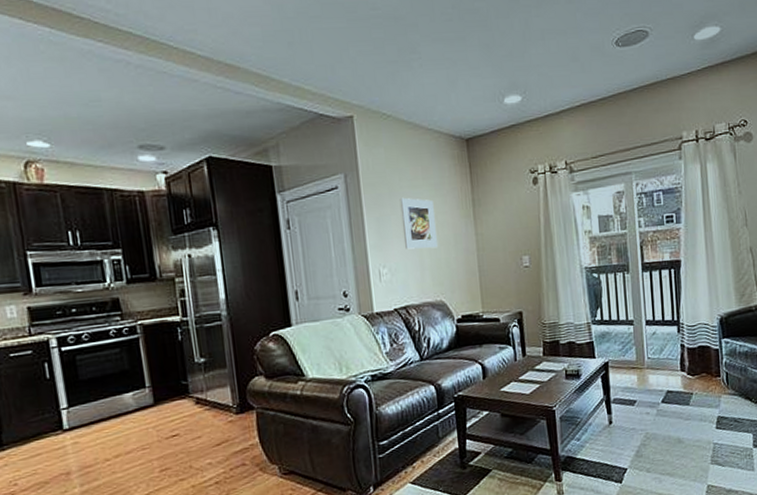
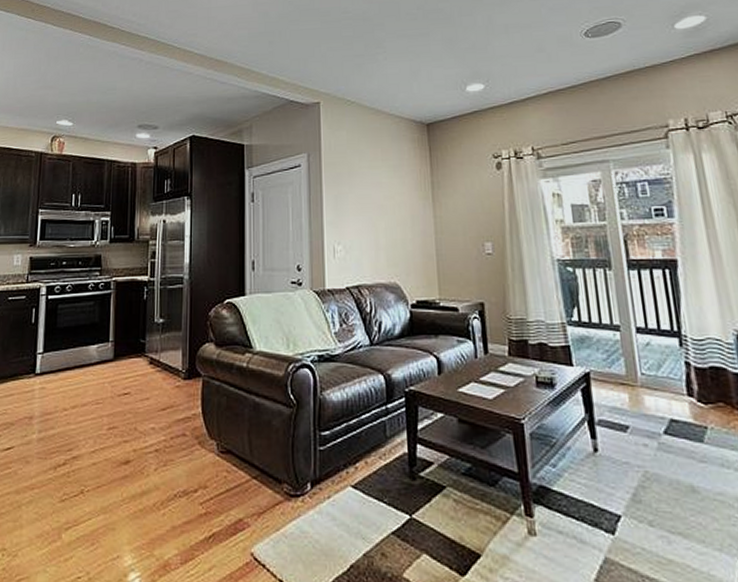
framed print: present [399,197,438,250] -> none [358,177,395,229]

